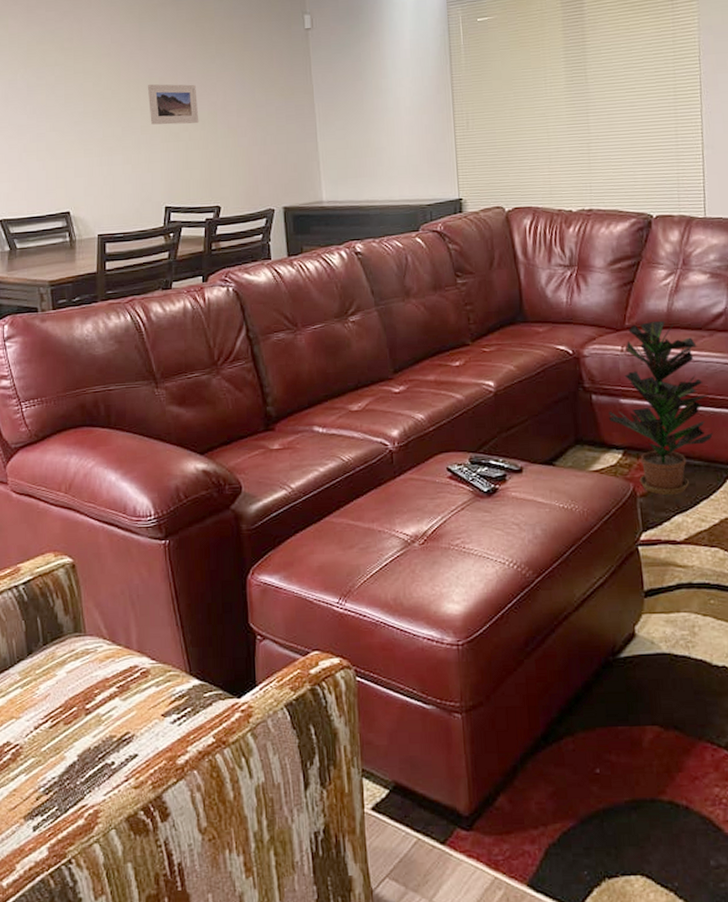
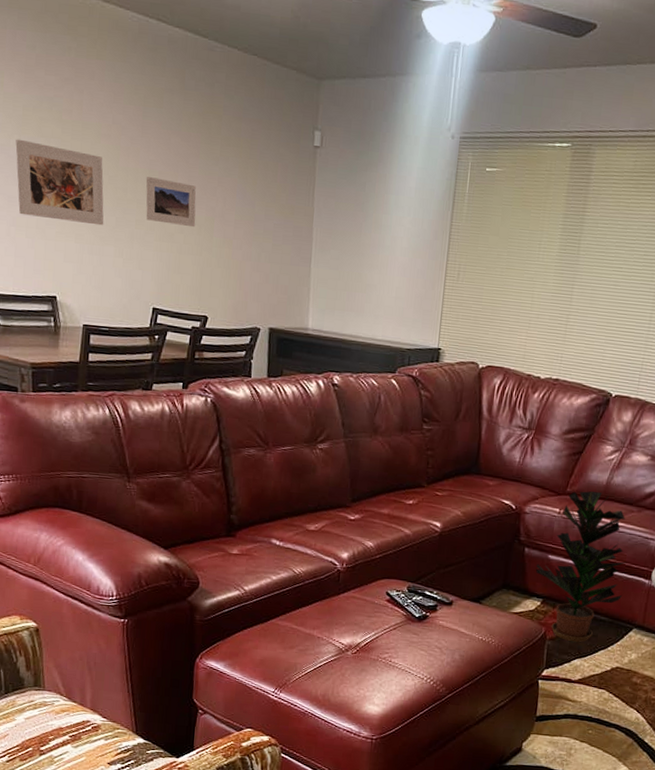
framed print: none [22,72,111,141] -> present [15,139,104,226]

